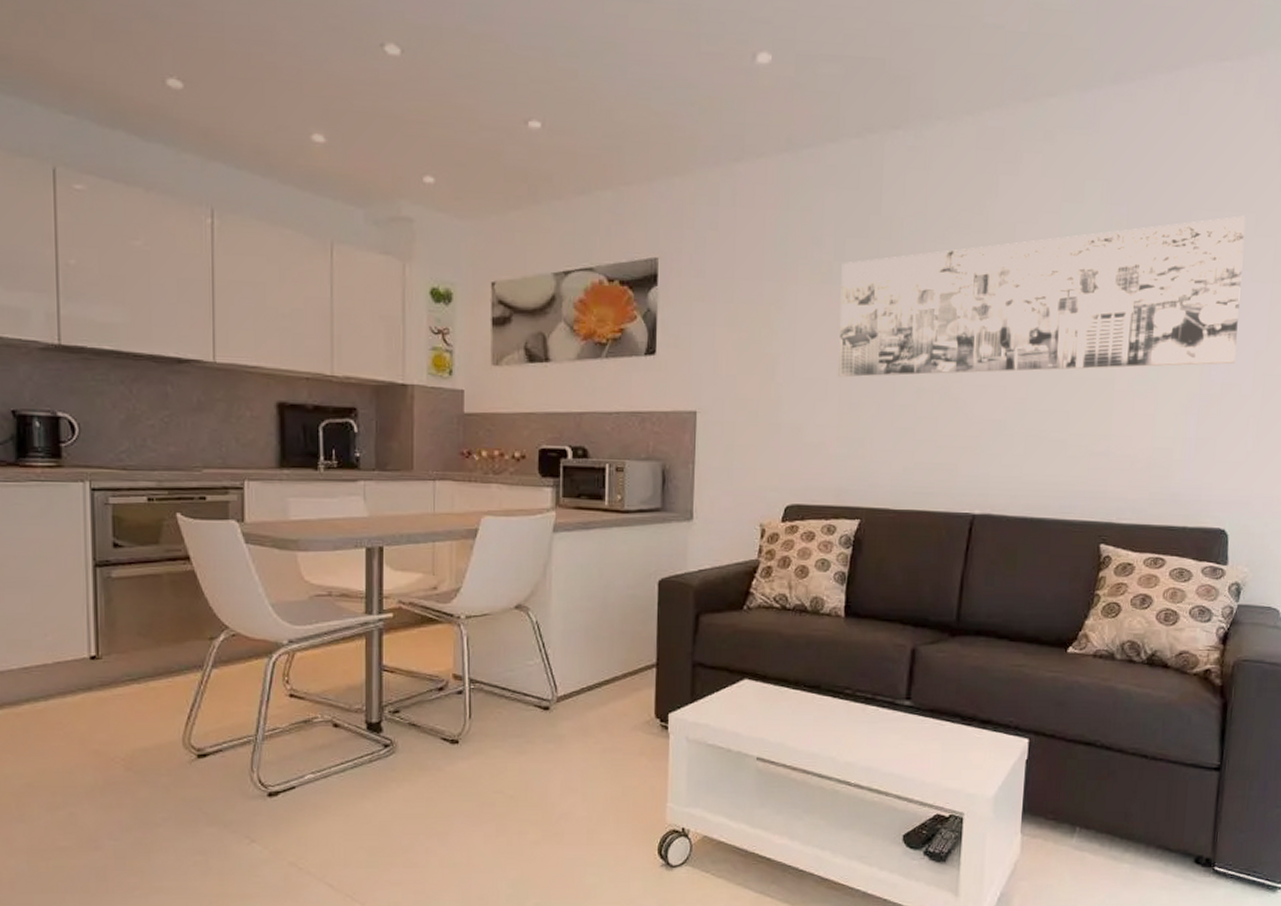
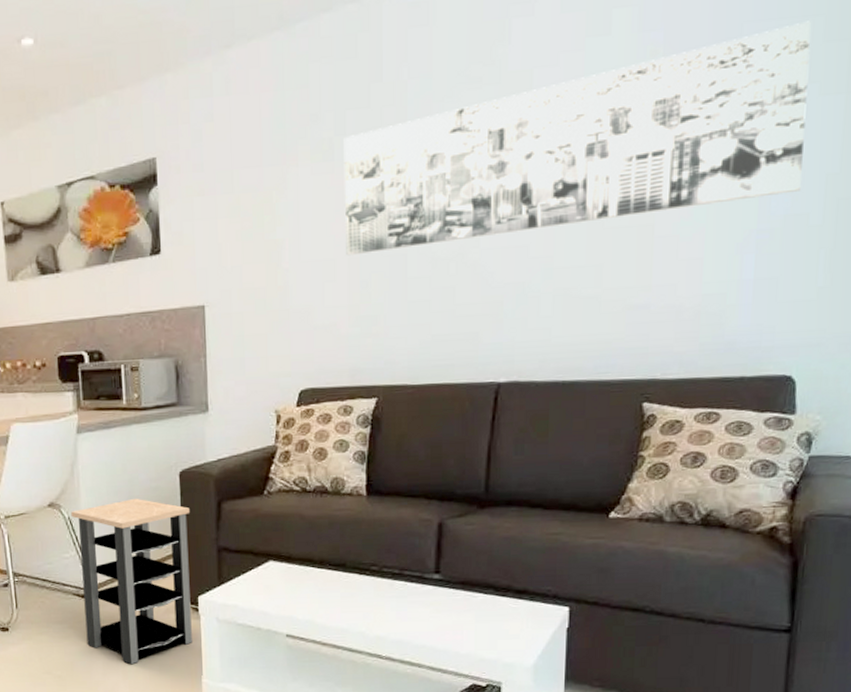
side table: none [539,605,667,786] -> present [70,498,192,665]

